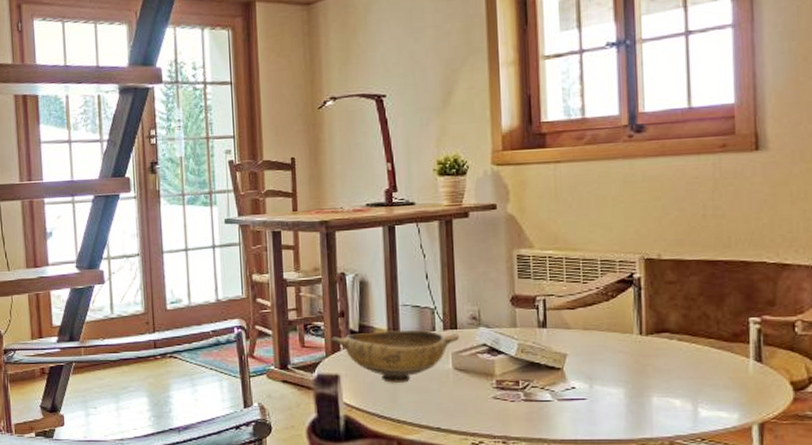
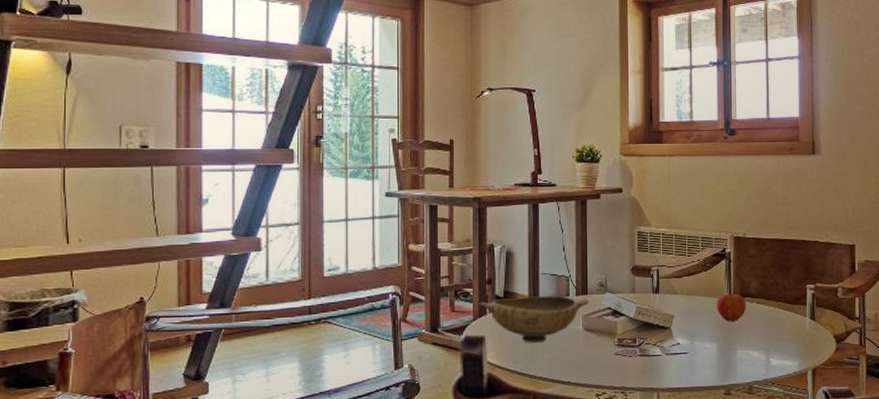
apple: none [623,326,664,364] -> present [717,292,746,323]

